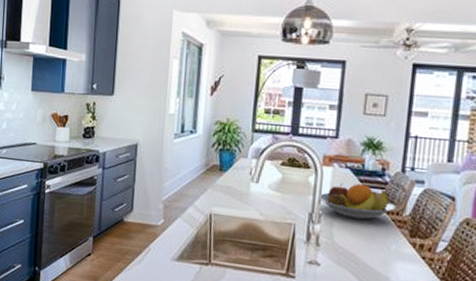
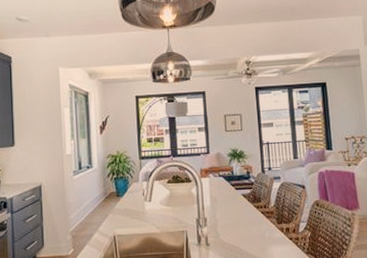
fruit bowl: present [318,183,396,220] -> none [201,187,263,217]

